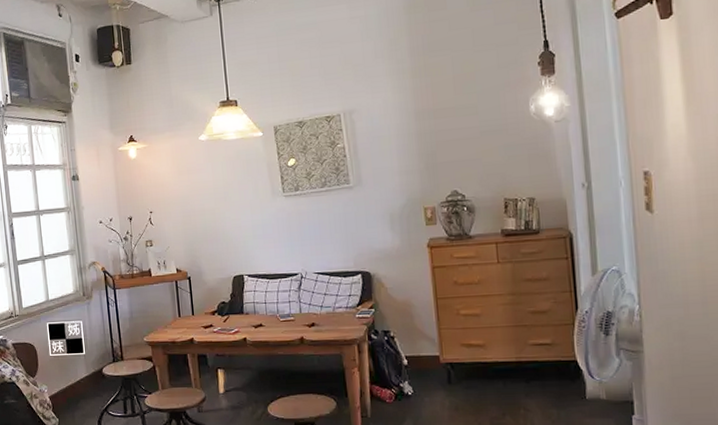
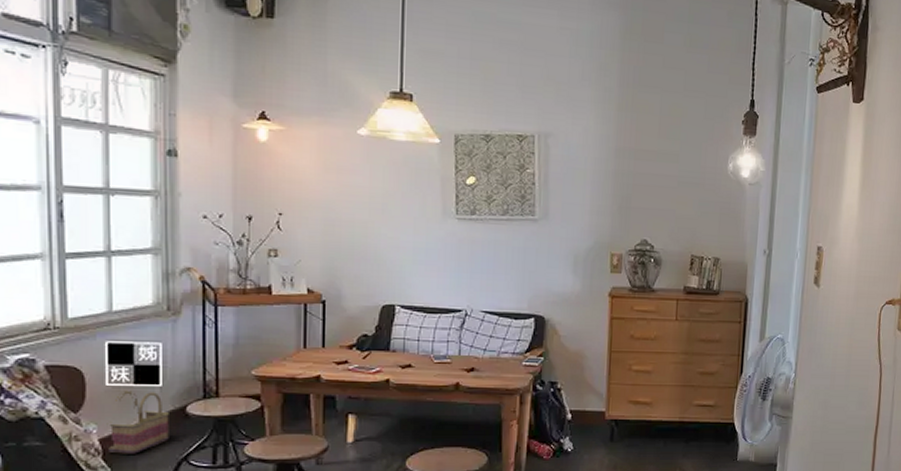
basket: none [53,359,94,408] -> present [106,390,169,454]

